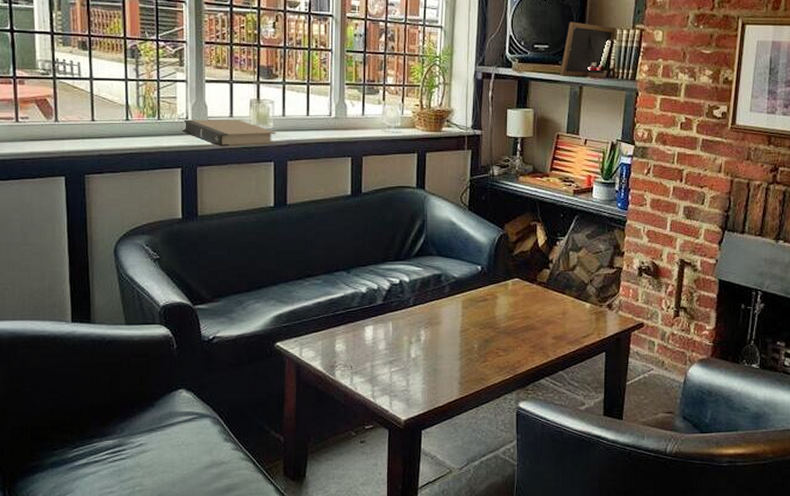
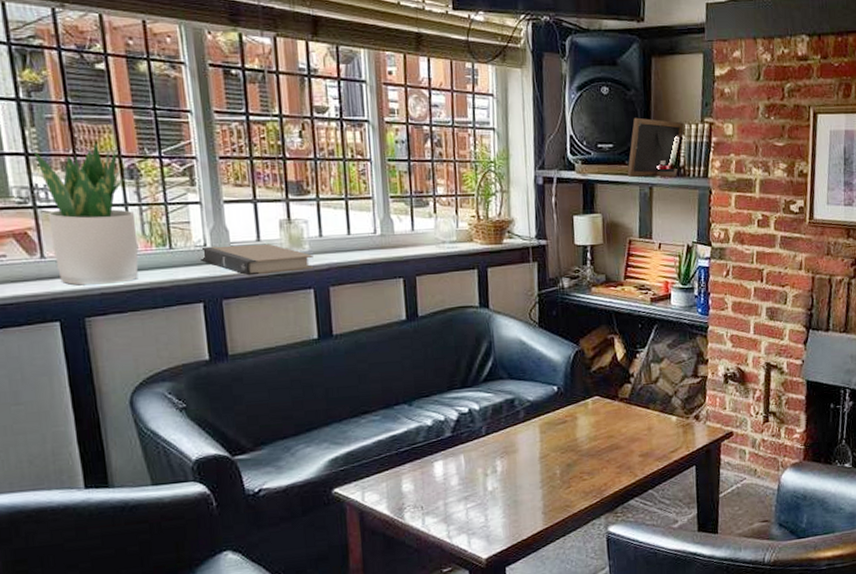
planter: none [58,25,133,148] -> present [34,142,139,286]

